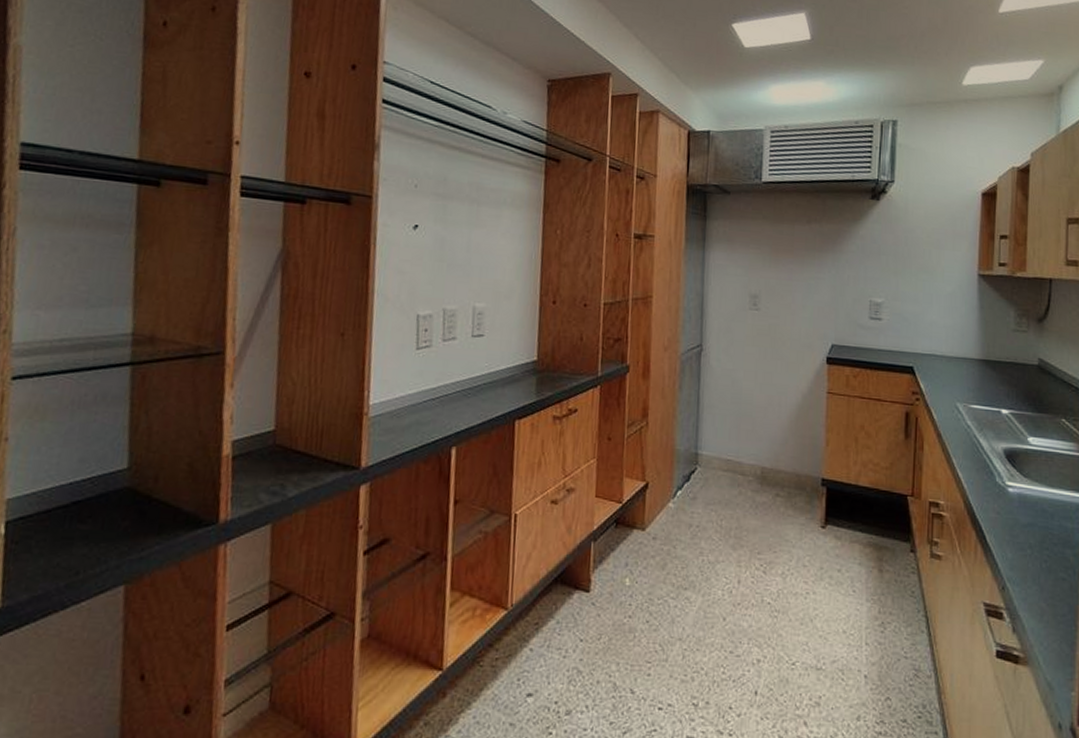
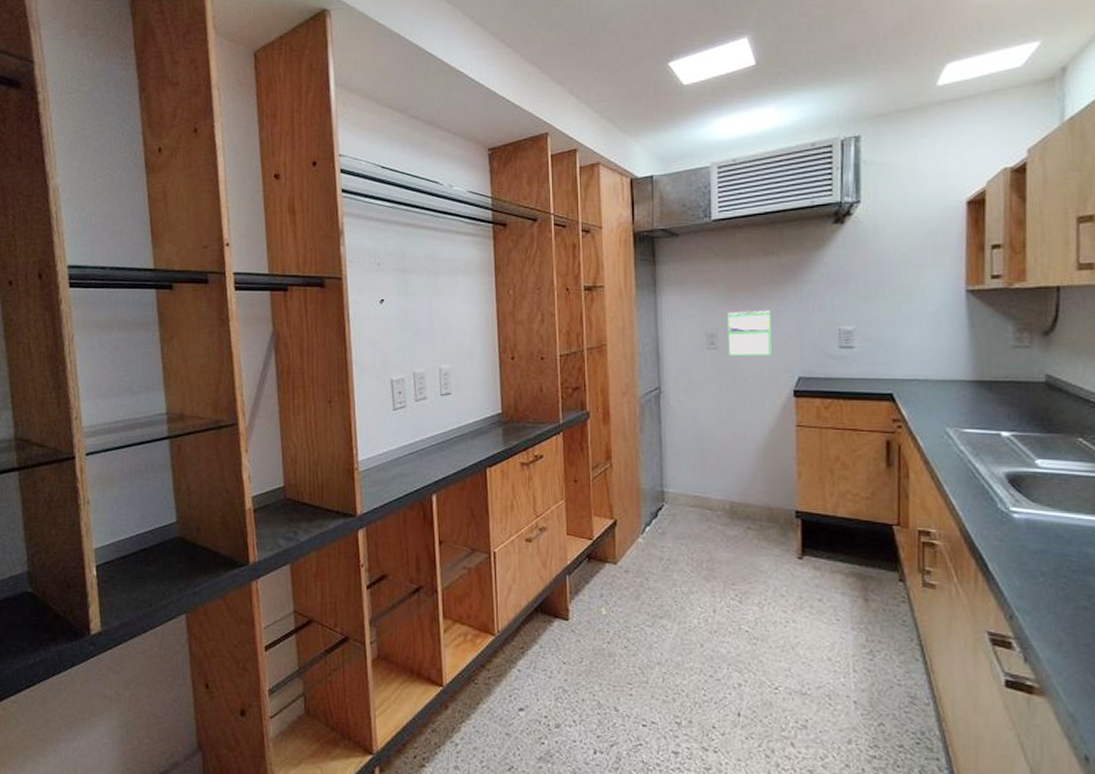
calendar: none [769,274,811,321] -> present [727,310,772,357]

